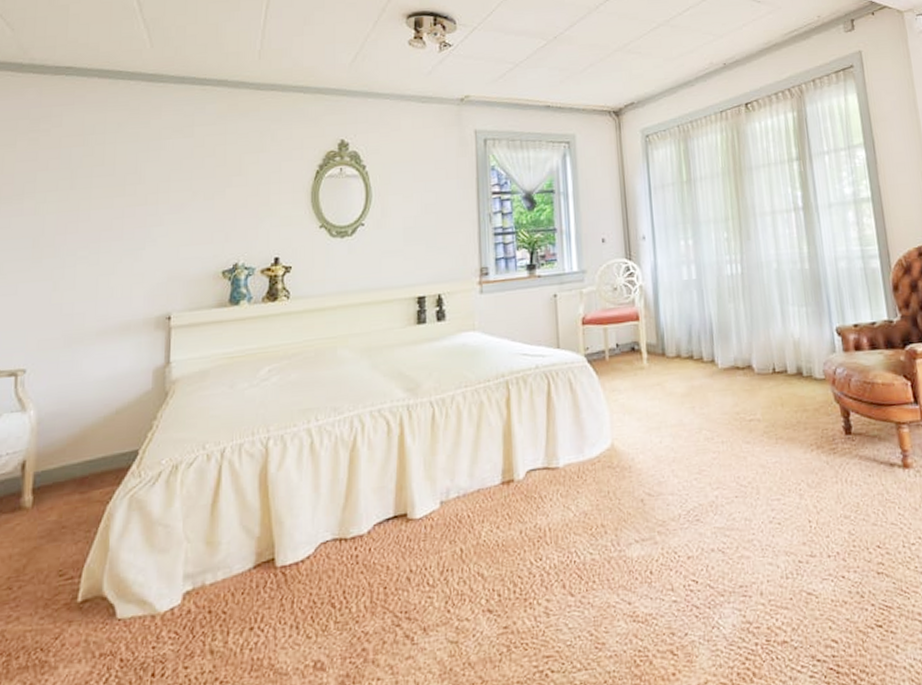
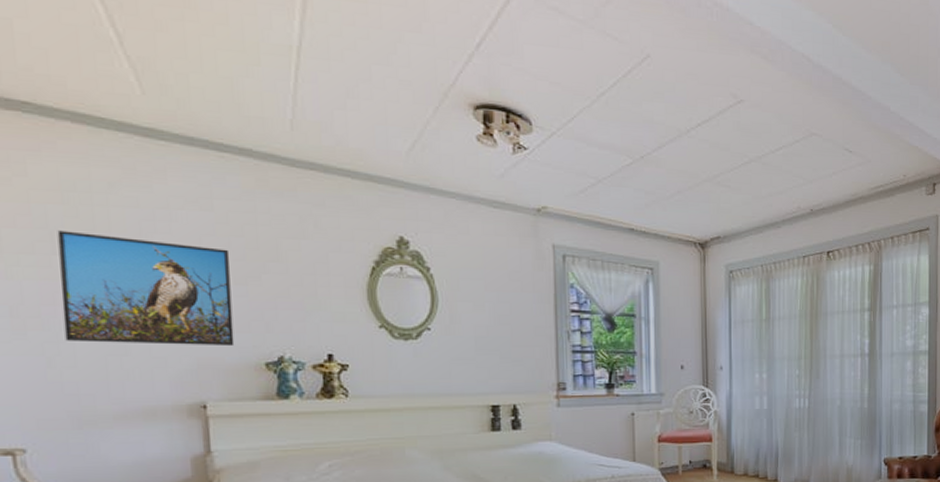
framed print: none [69,167,203,265] -> present [57,230,235,347]

